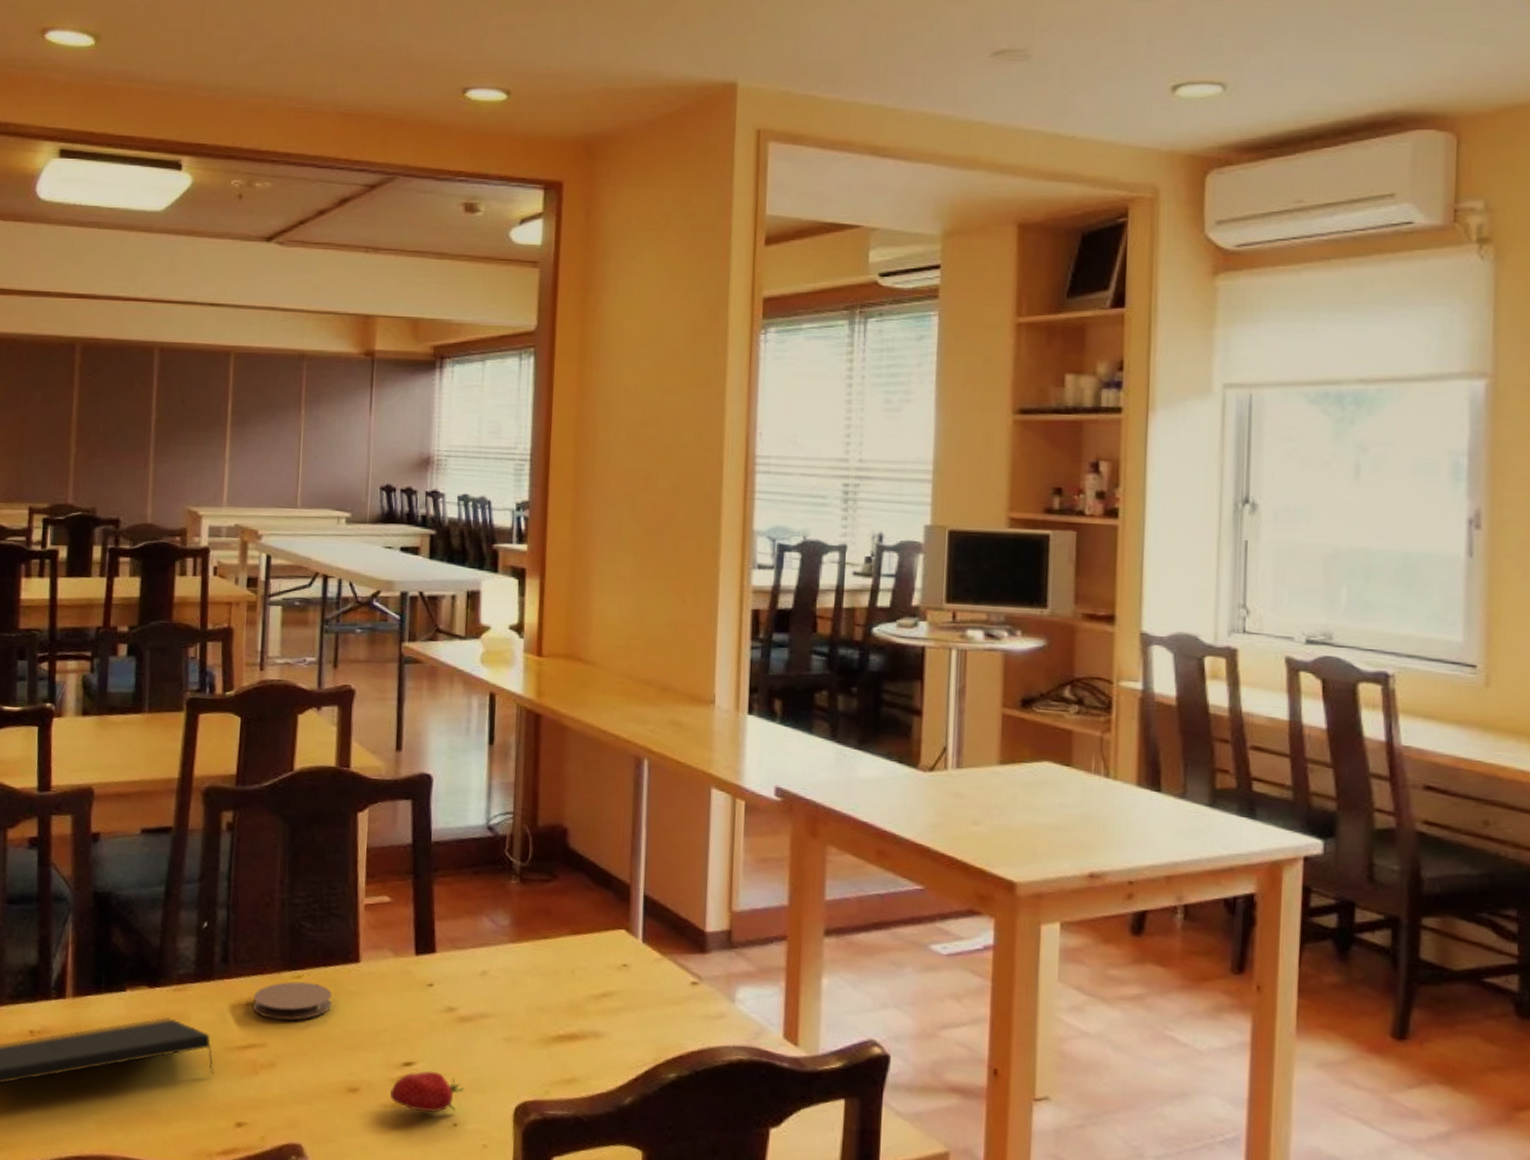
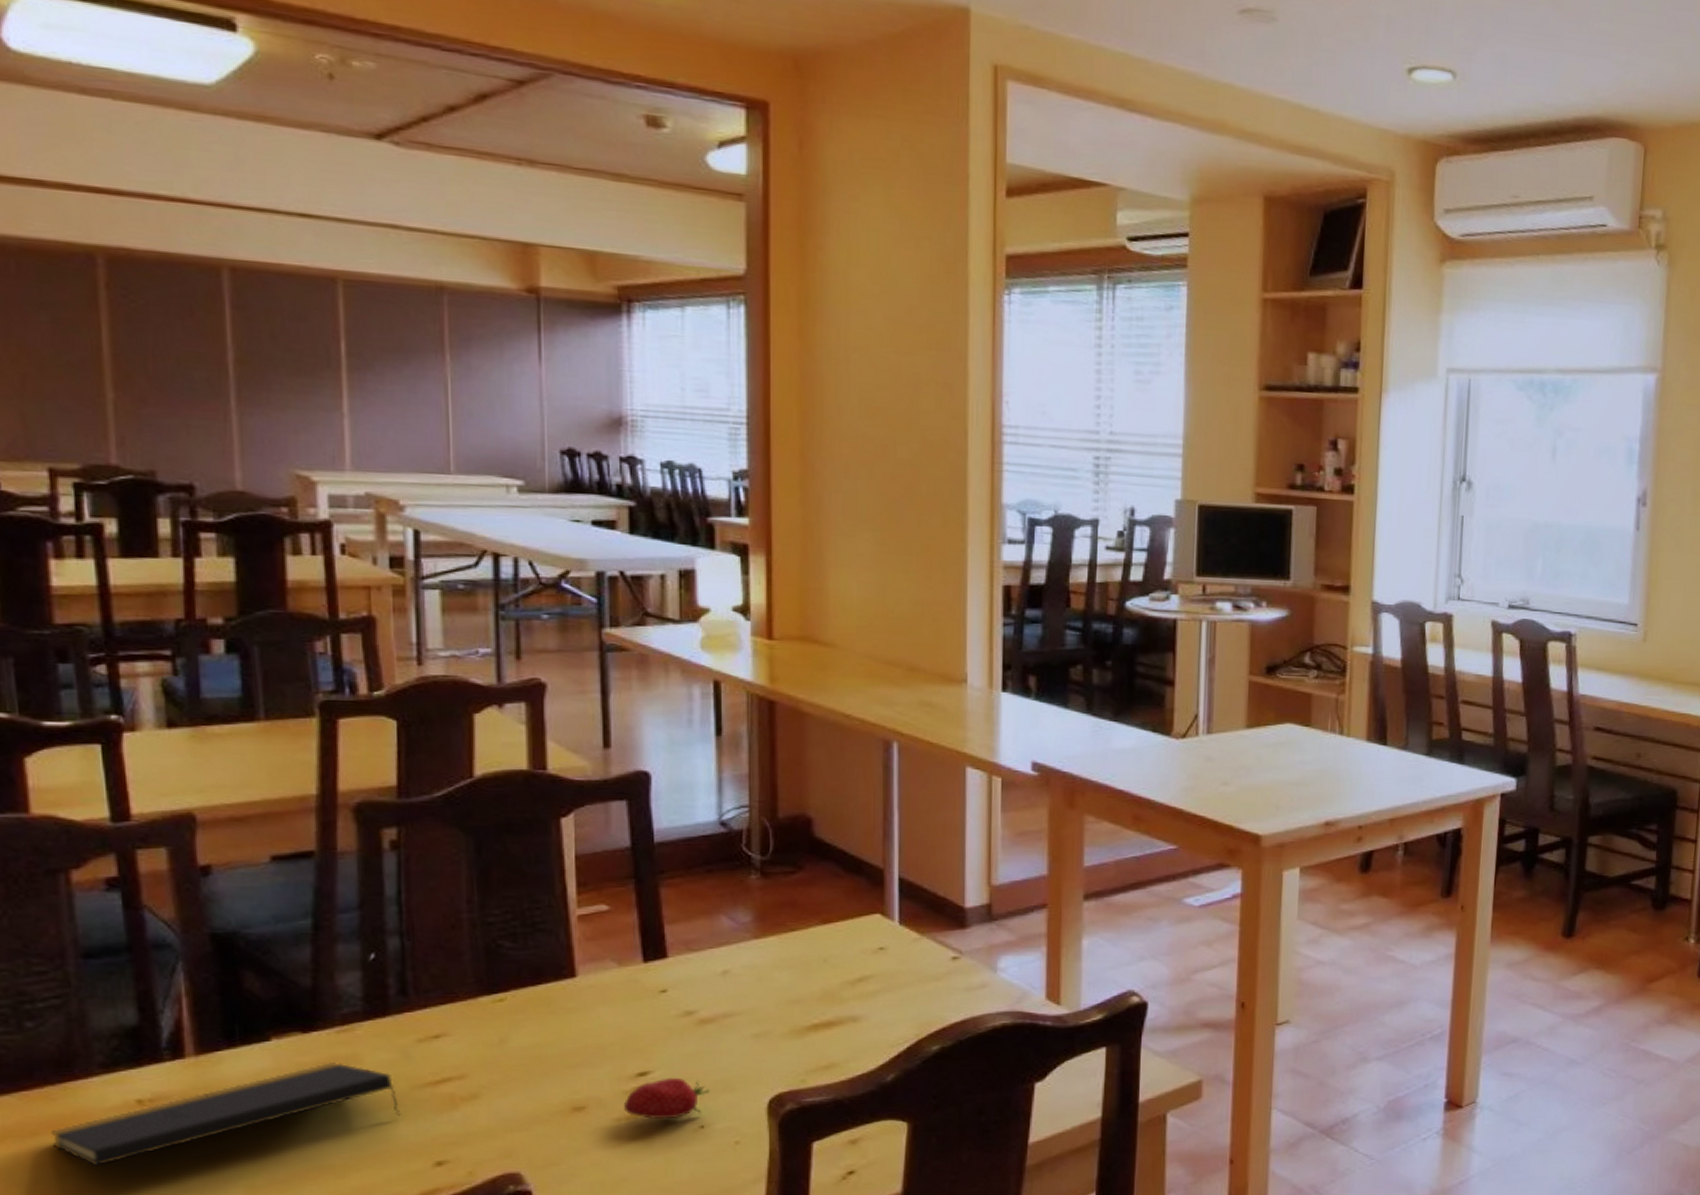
coaster: present [253,981,332,1021] -> none [444,1005,545,1048]

